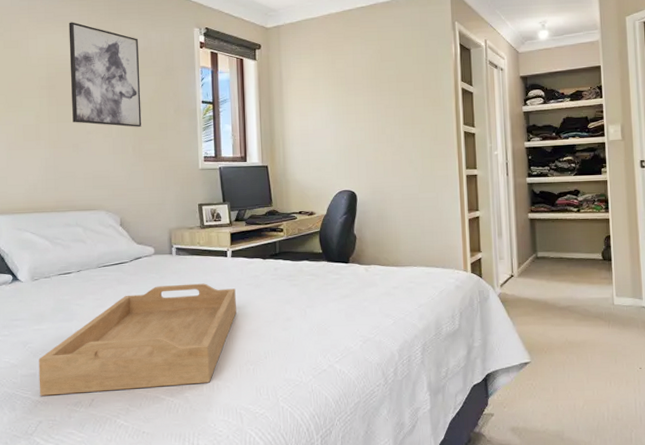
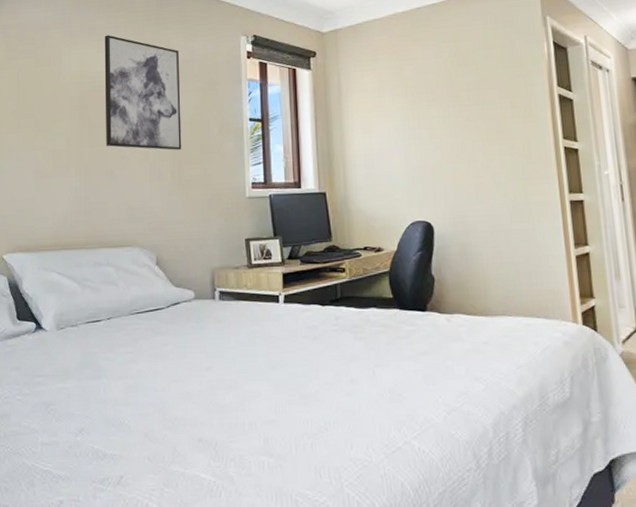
serving tray: present [38,283,236,396] -> none [61,335,291,470]

